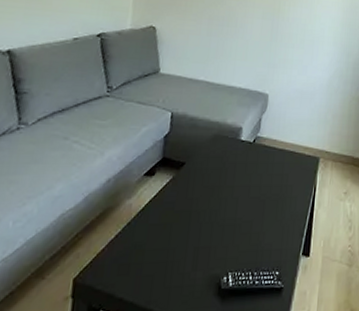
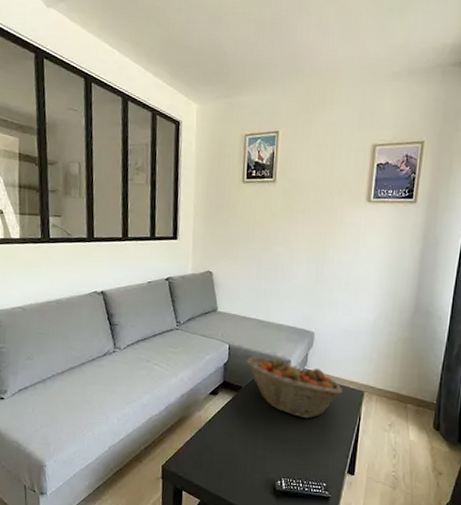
fruit basket: none [191,125,298,195] -> present [246,356,343,419]

